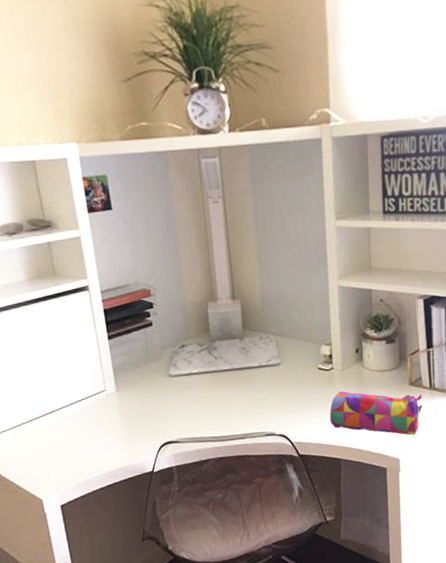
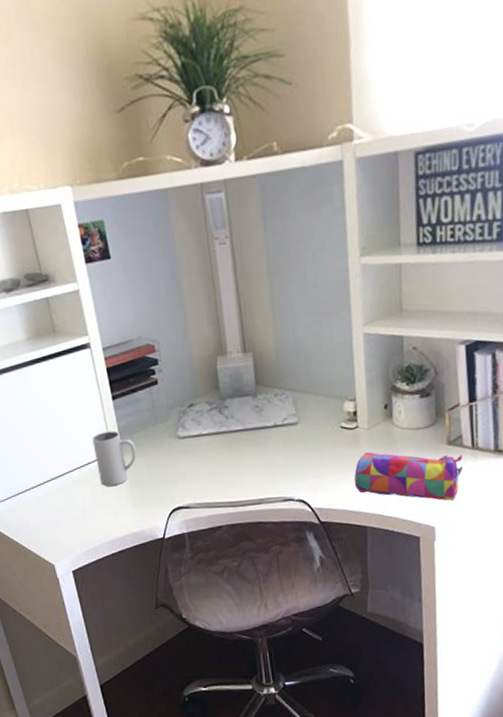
mug: none [87,368,130,422] -> present [92,431,137,486]

